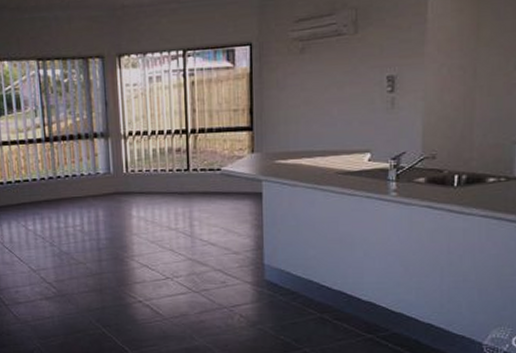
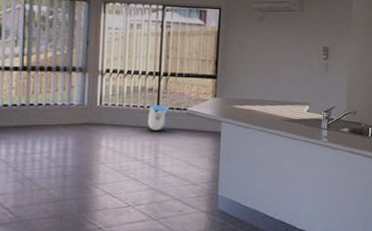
sun visor: none [178,166,202,196] -> present [148,104,170,130]

